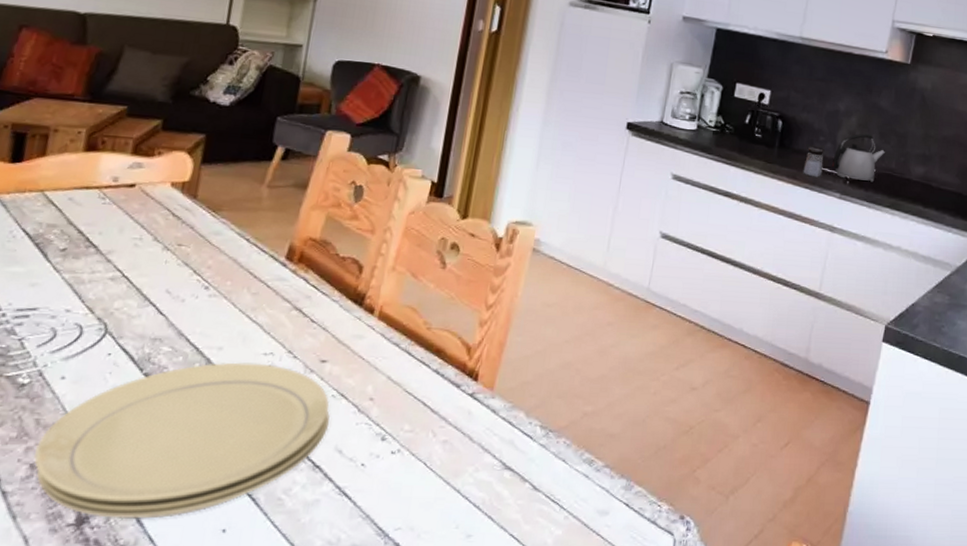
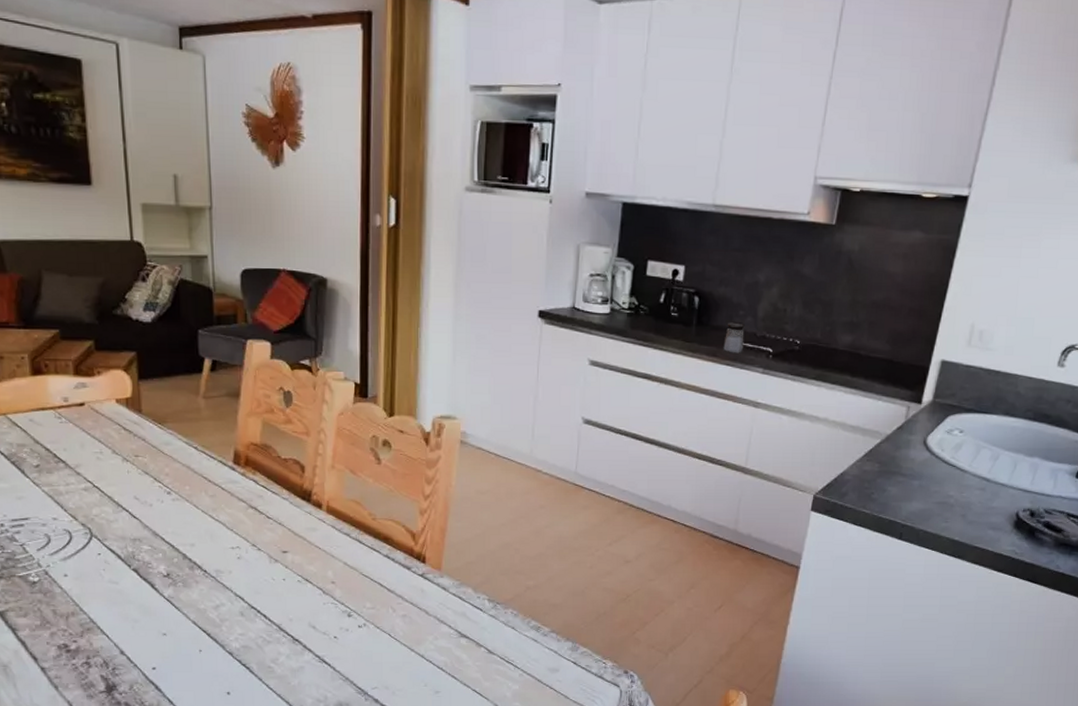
plate: present [33,362,330,519] -> none [58,556,301,686]
kettle: present [831,133,886,182] -> none [753,304,810,355]

